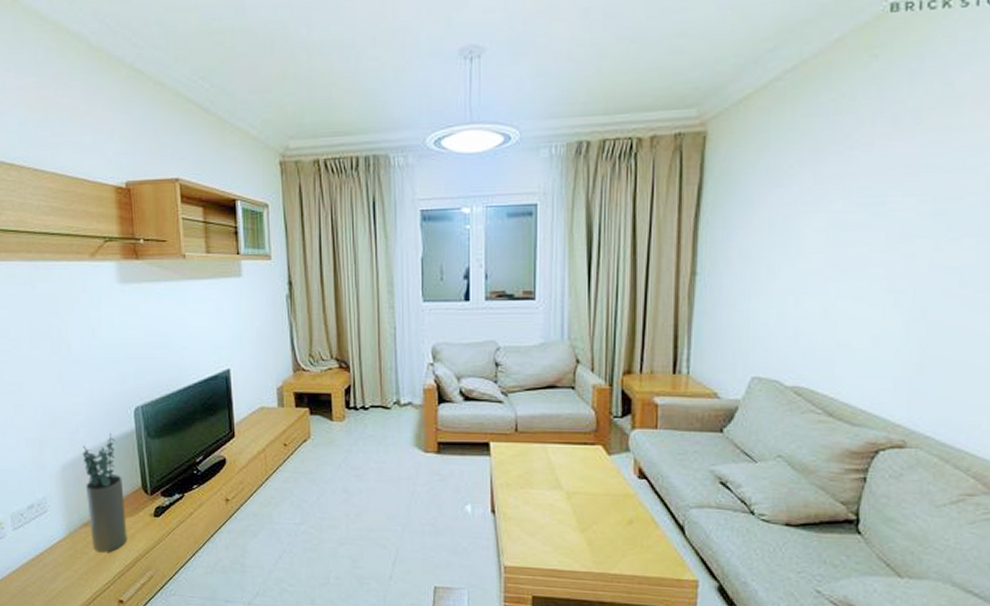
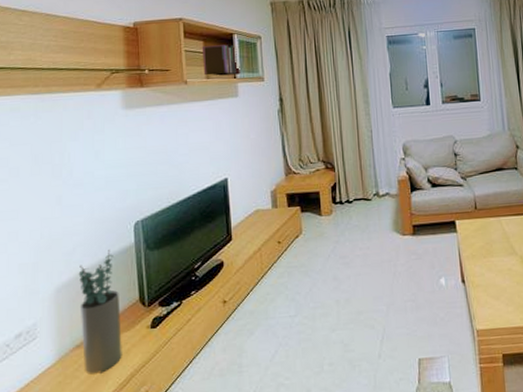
books: none [202,213,244,251] -> present [203,44,240,76]

